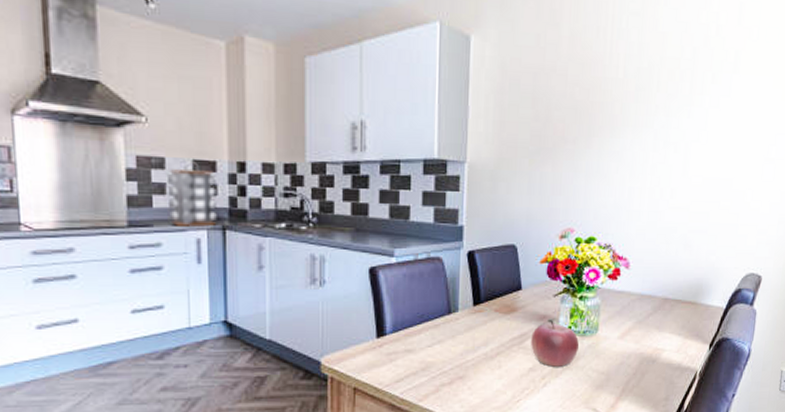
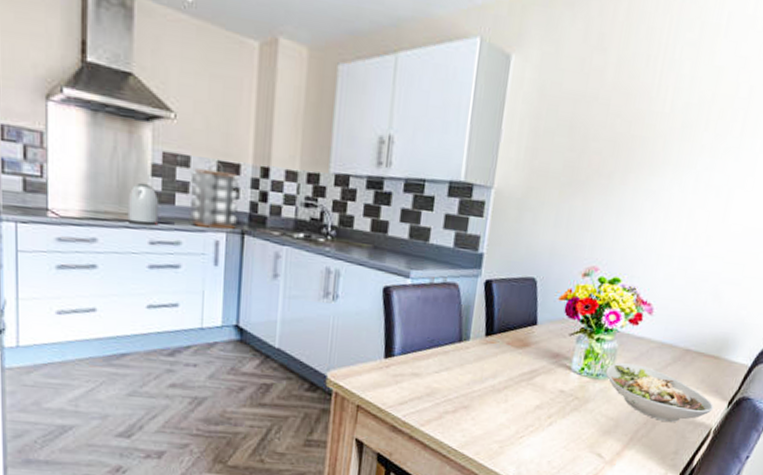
kettle: none [103,188,137,230] -> present [127,182,159,227]
fruit: present [531,319,579,367] -> none [540,357,591,408]
salad: none [591,318,697,371] -> present [605,362,714,423]

